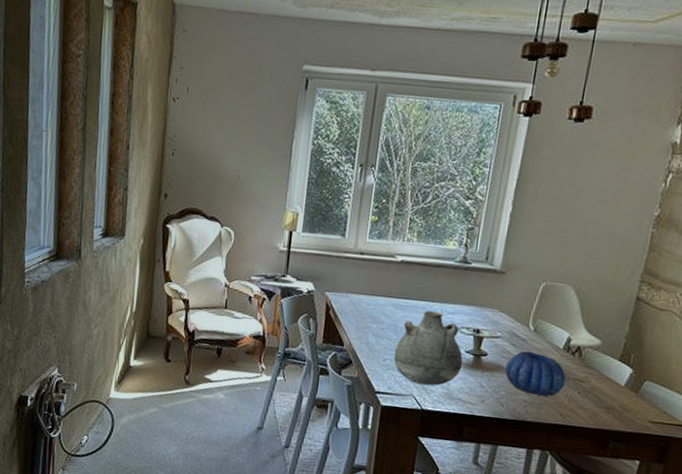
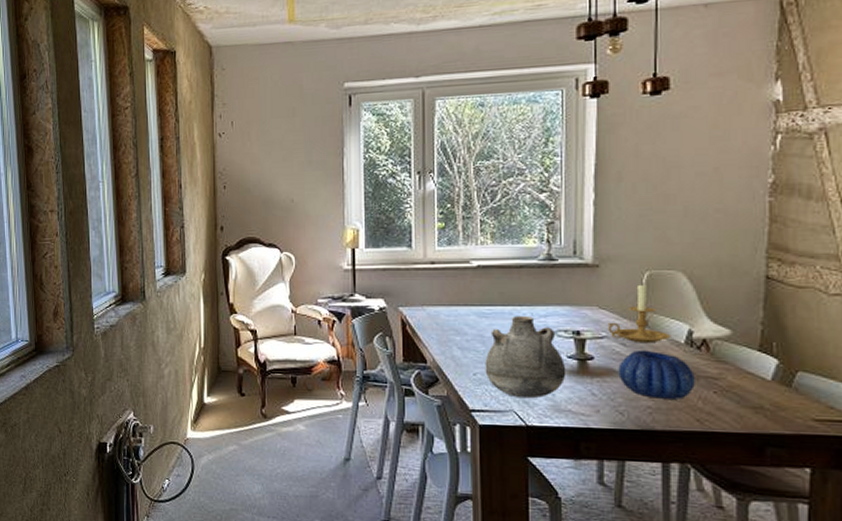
candle holder: none [503,292,553,346] -> present [607,283,671,344]

